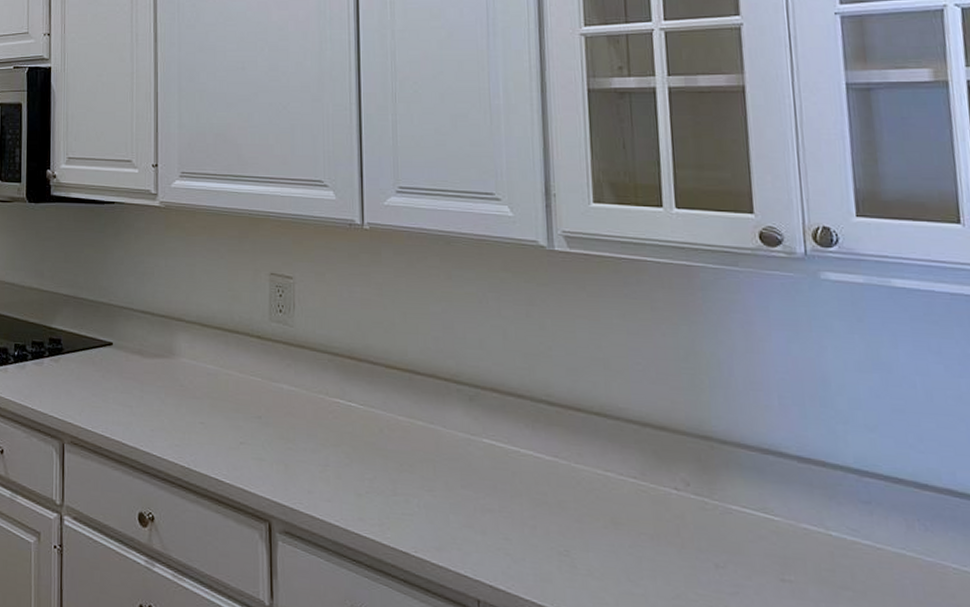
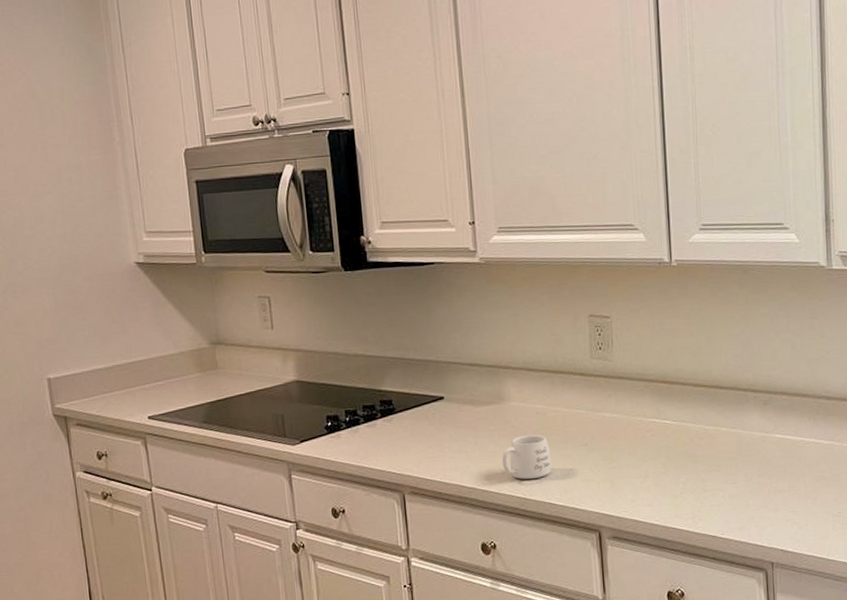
mug: none [167,396,221,448] -> present [502,434,552,479]

